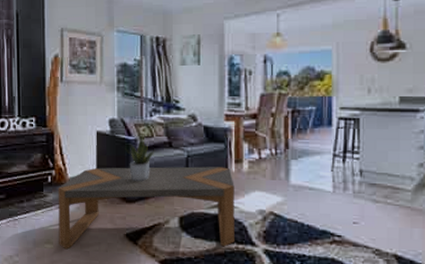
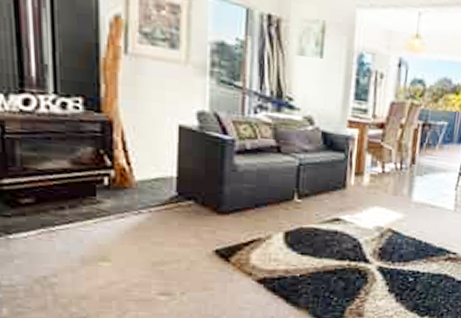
coffee table: present [58,166,235,250] -> none [119,170,352,268]
potted plant: present [125,136,155,182] -> none [218,136,259,191]

